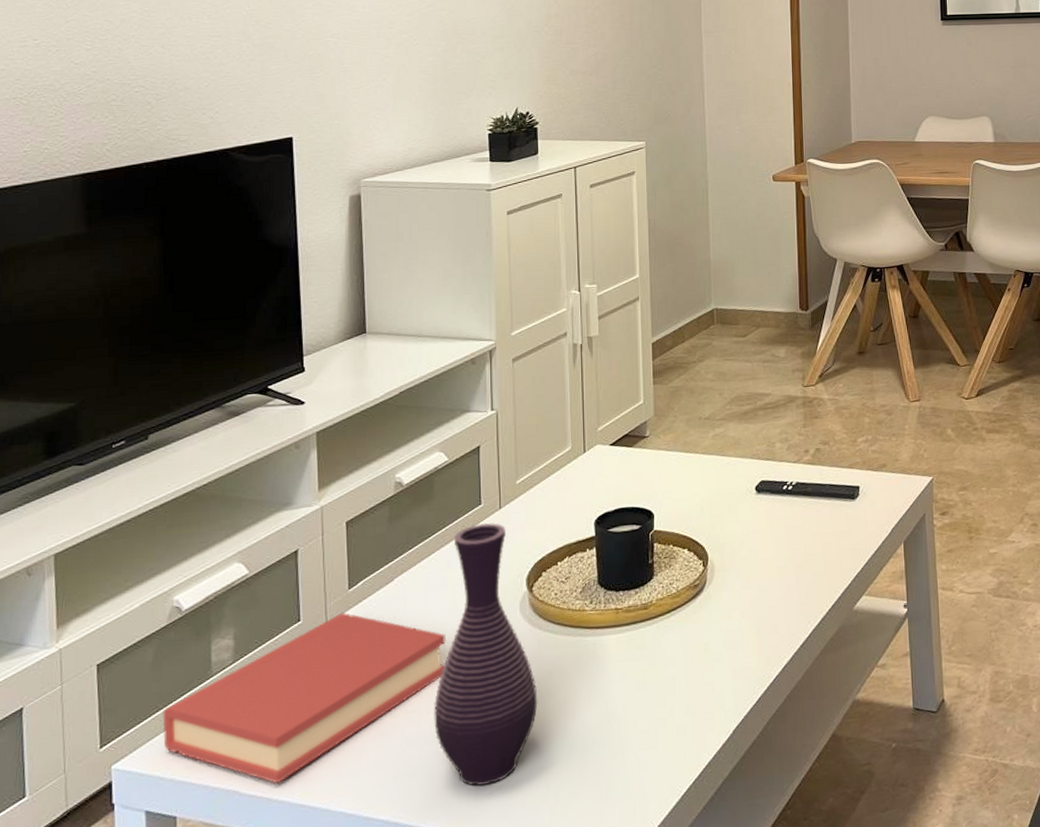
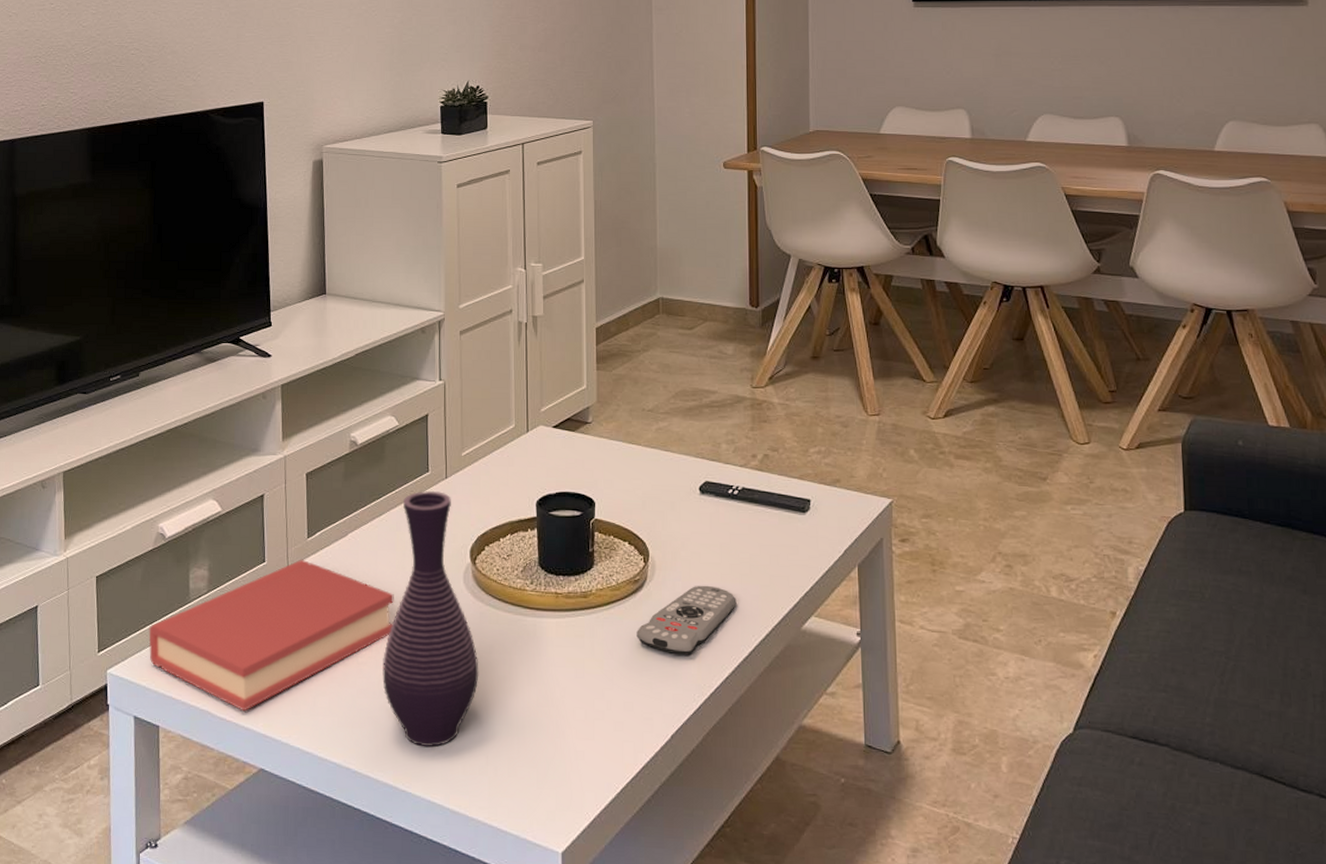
remote control: none [697,580,793,651] -> present [637,585,737,655]

